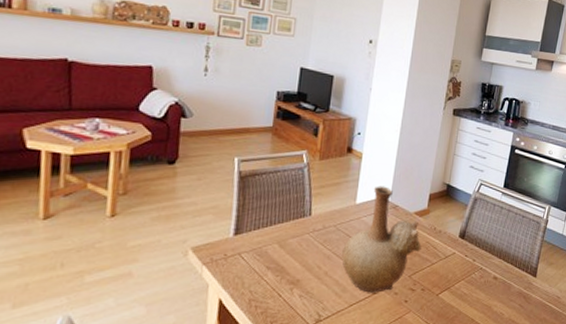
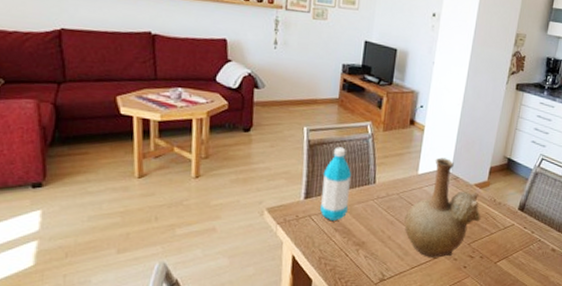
water bottle: none [251,178,286,259] -> present [320,147,352,222]

